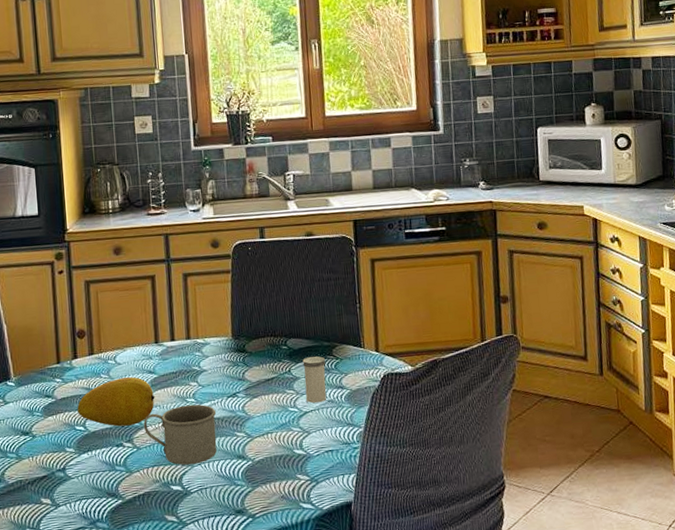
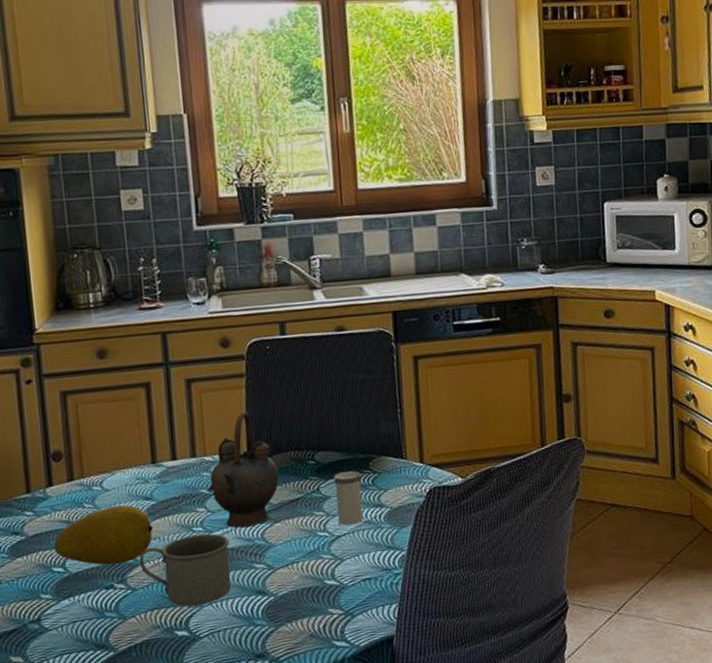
teapot: none [200,301,258,401] -> present [208,411,279,528]

